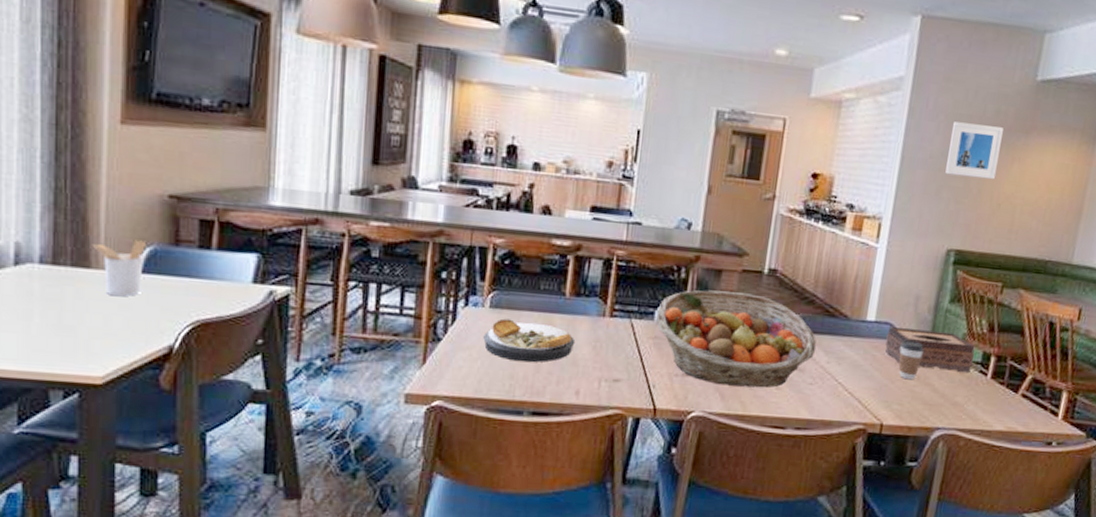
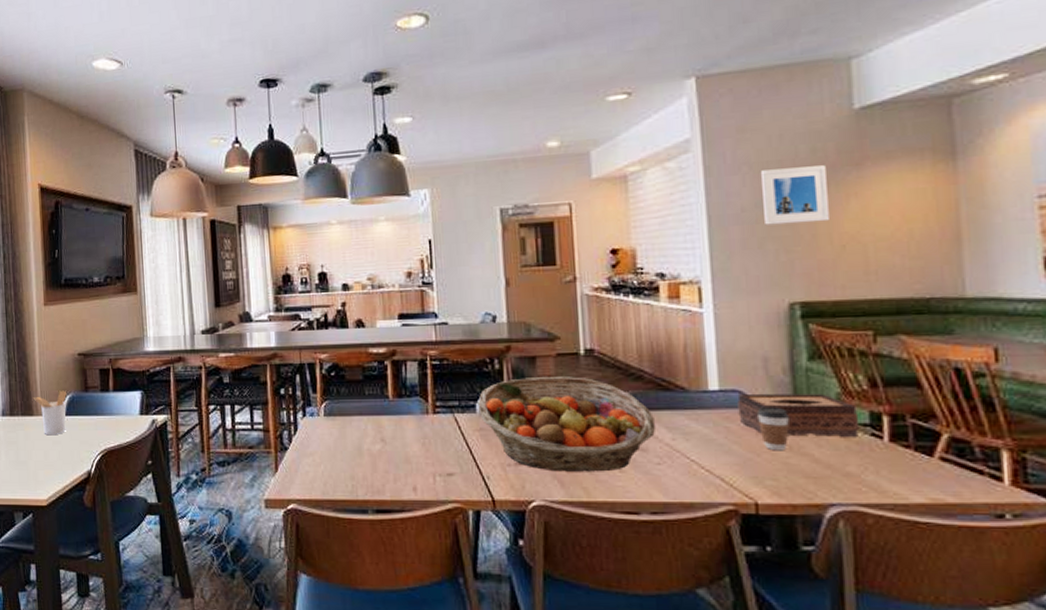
plate: present [483,318,576,363] -> none [323,425,405,463]

